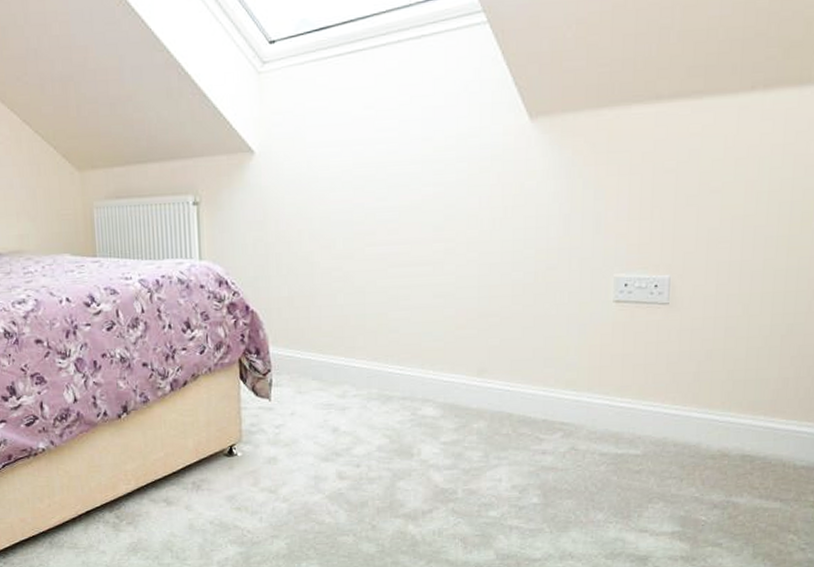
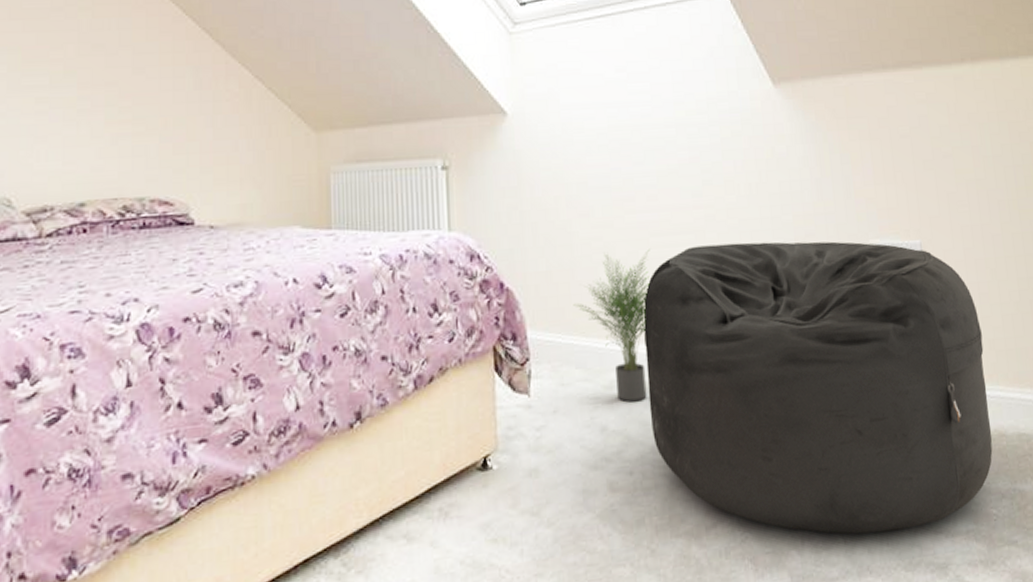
potted plant: none [312,278,388,410] -> present [573,248,650,402]
bean bag chair: none [377,274,722,528] -> present [643,241,993,535]

